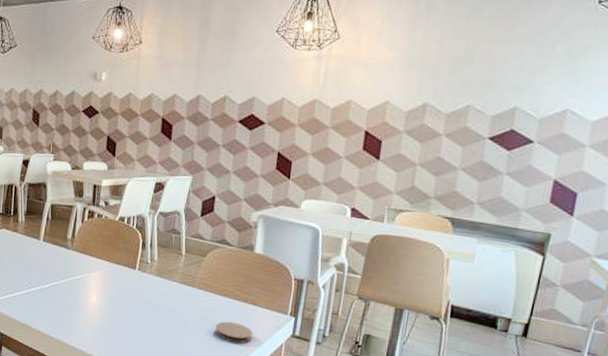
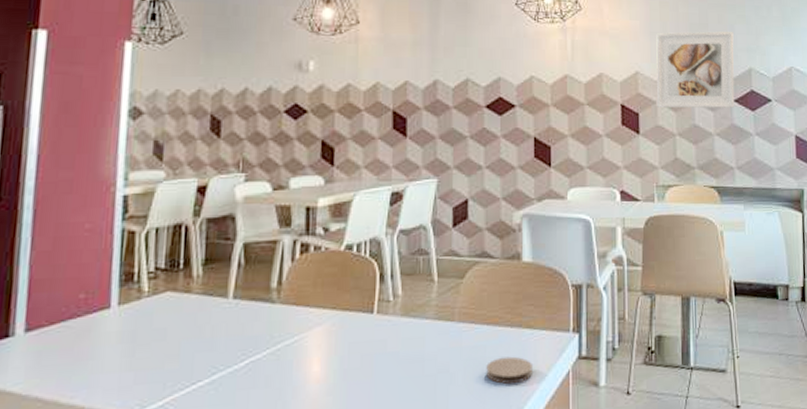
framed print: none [401,65,503,145] -> present [656,31,735,108]

